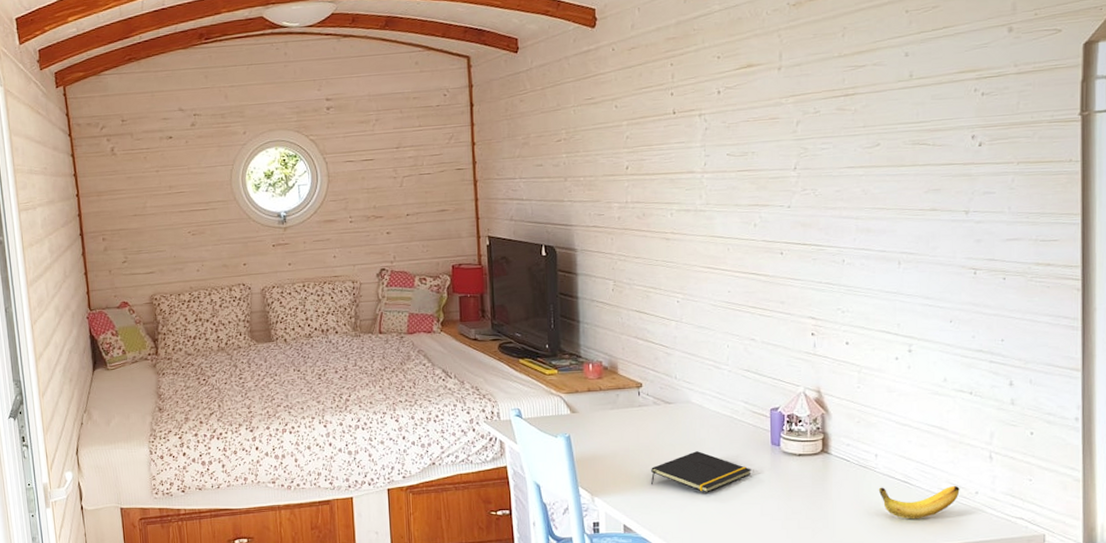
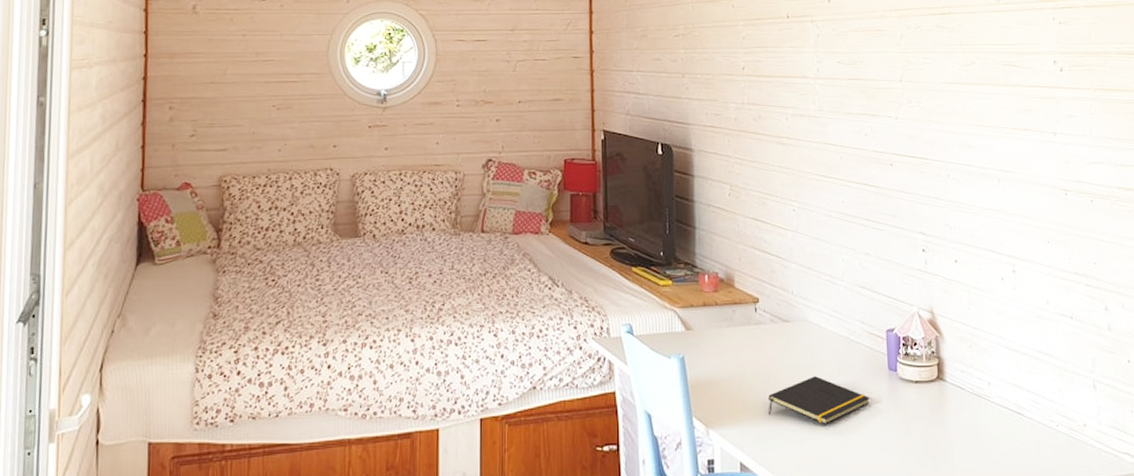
banana: present [878,486,960,520] -> none [993,418,1069,455]

